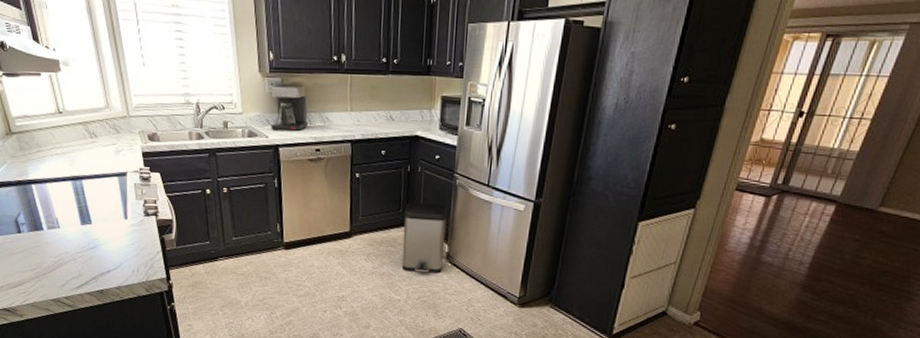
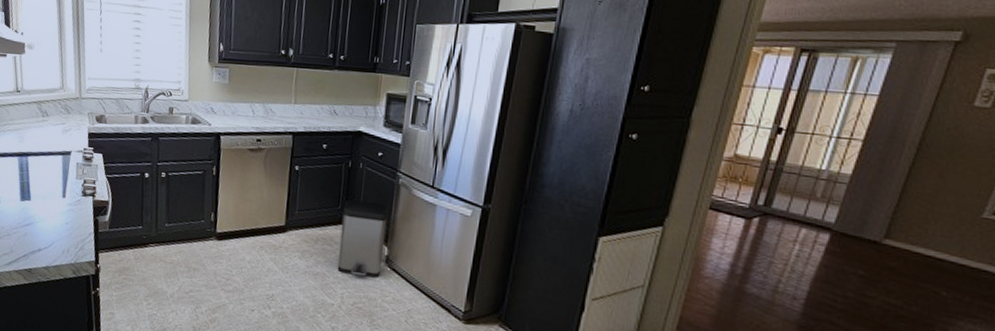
coffee maker: present [271,85,308,131] -> none [214,75,252,120]

